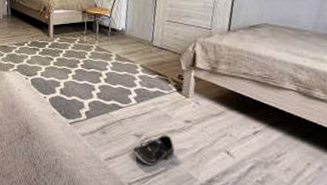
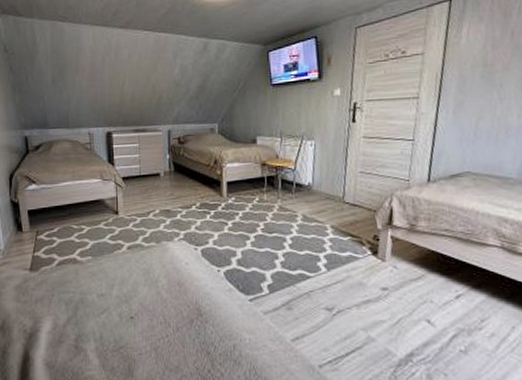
shoe: present [132,135,175,165] -> none [322,306,370,343]

